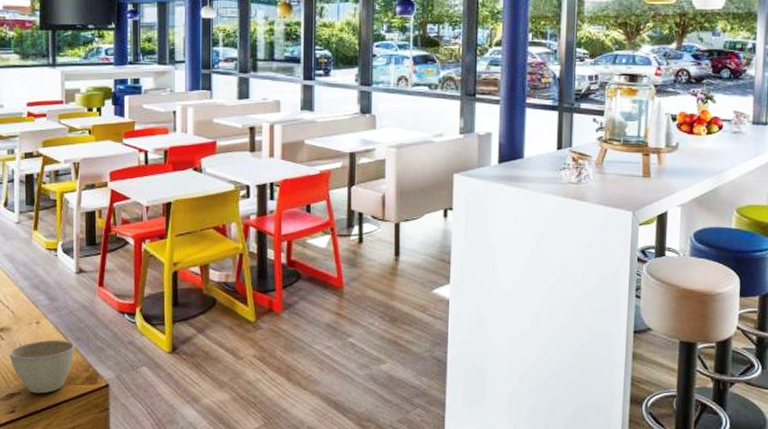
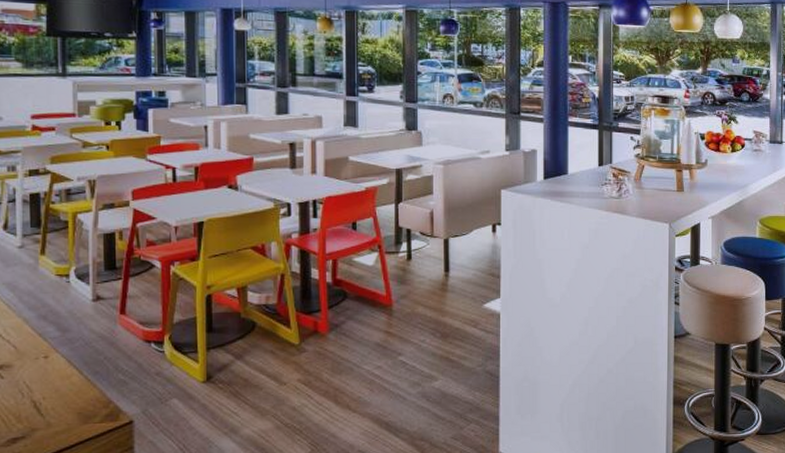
cup: present [9,339,75,394] -> none [10,375,92,437]

